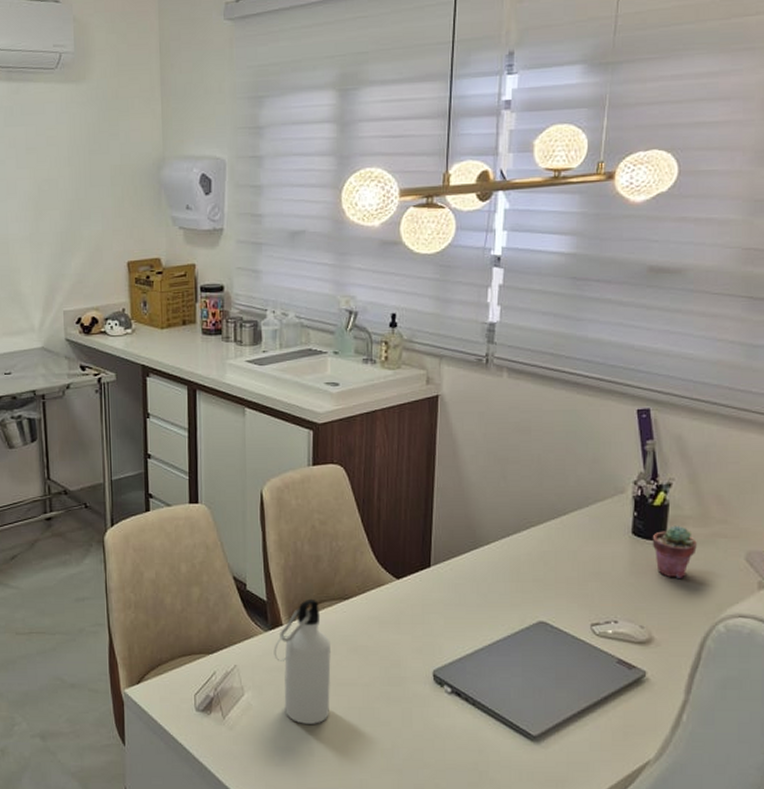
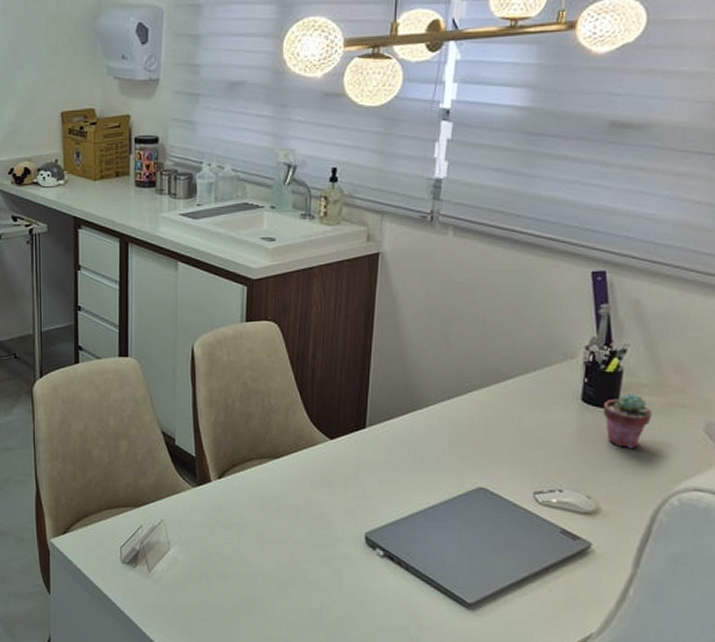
water bottle: present [273,598,331,724] -> none [201,456,260,582]

